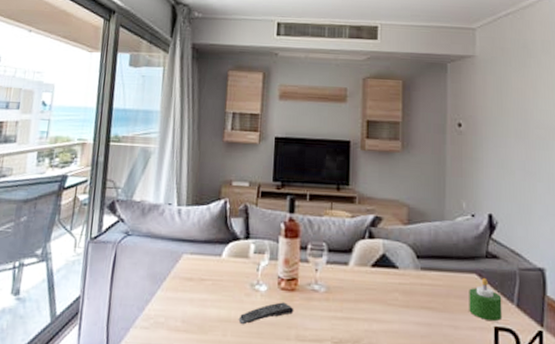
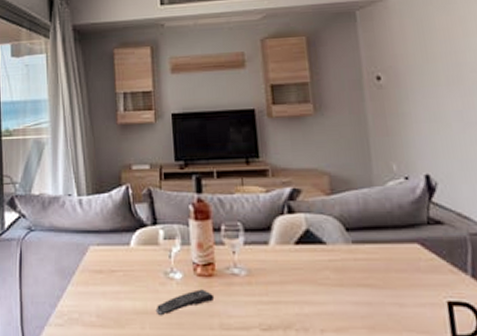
candle: present [469,278,503,322] -> none [411,248,456,296]

